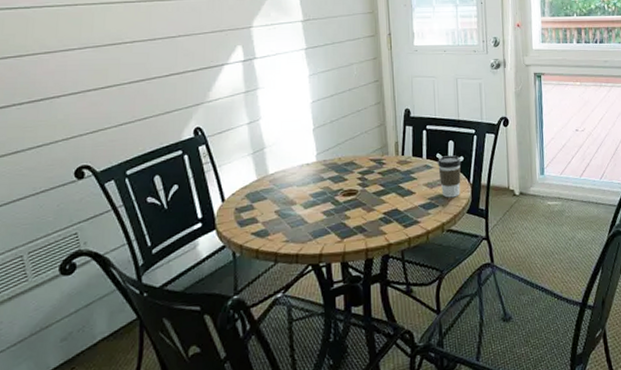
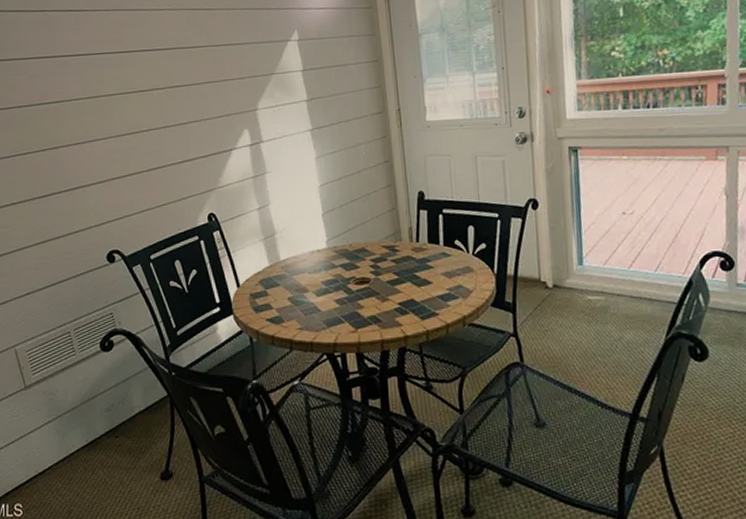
coffee cup: present [438,155,462,198] -> none [456,242,484,289]

